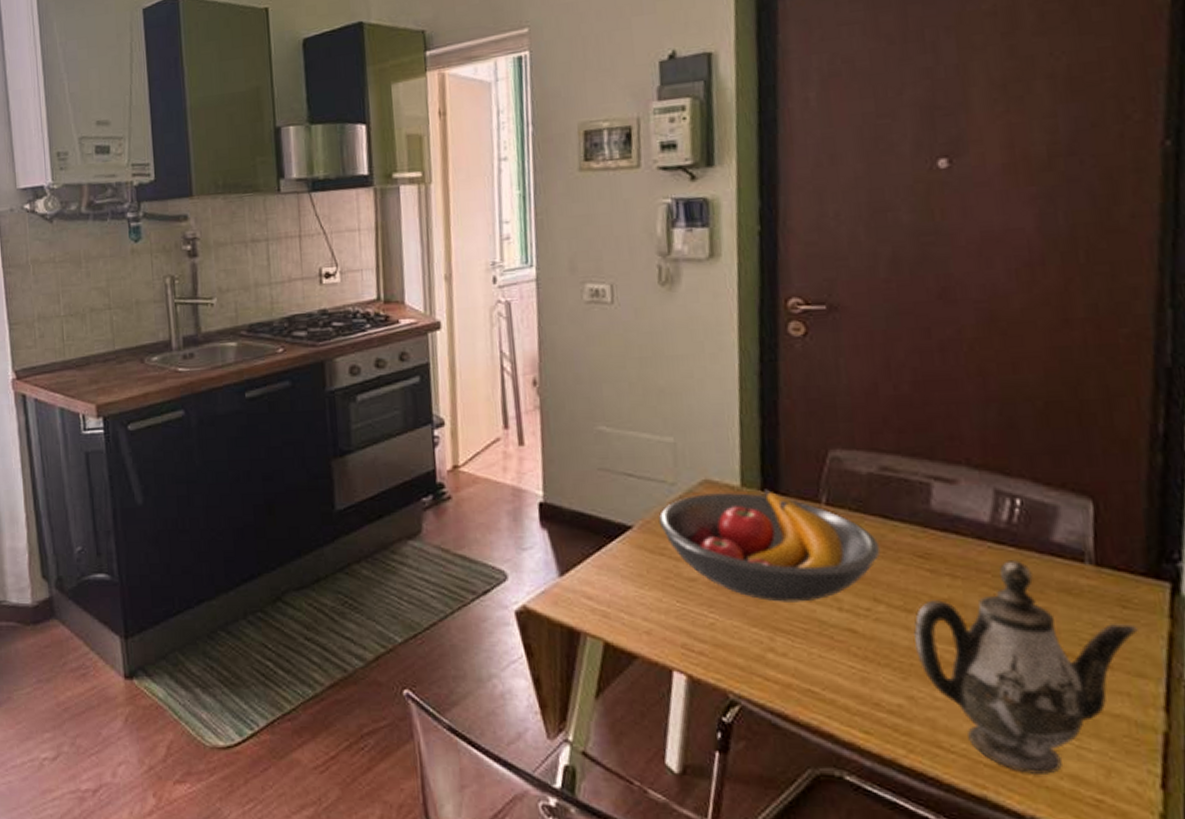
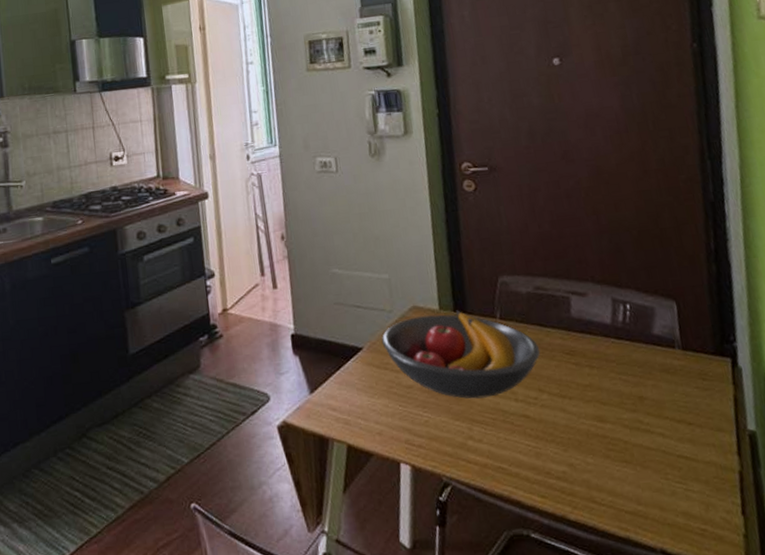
teapot: present [913,560,1138,774] -> none [567,351,714,515]

